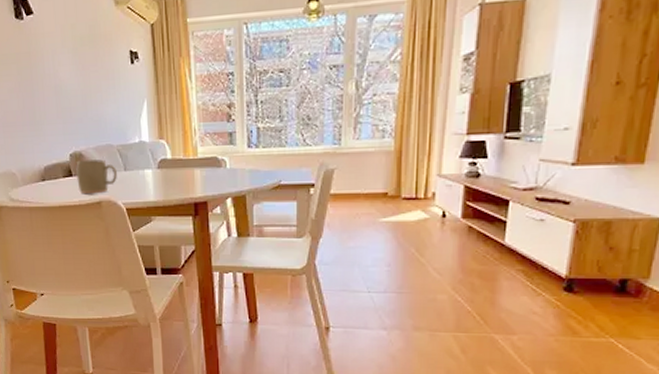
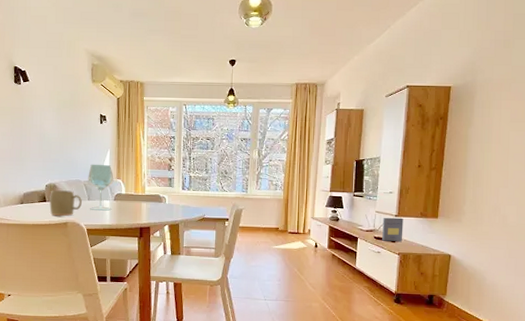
wine glass: none [121,120,156,184] -> present [88,164,114,211]
book: none [548,166,586,203] -> present [382,217,404,242]

